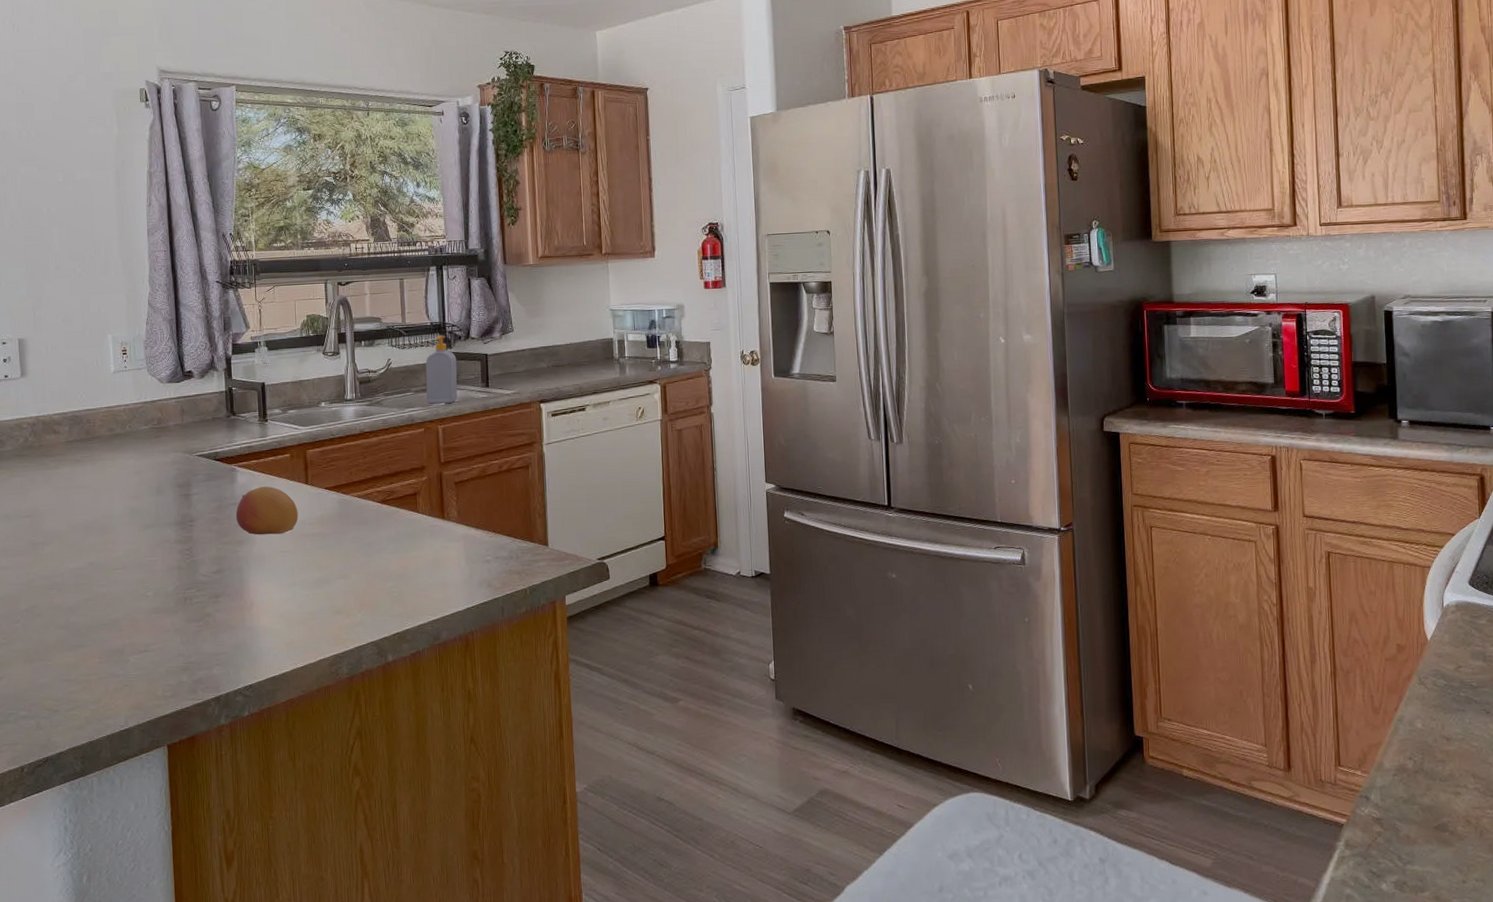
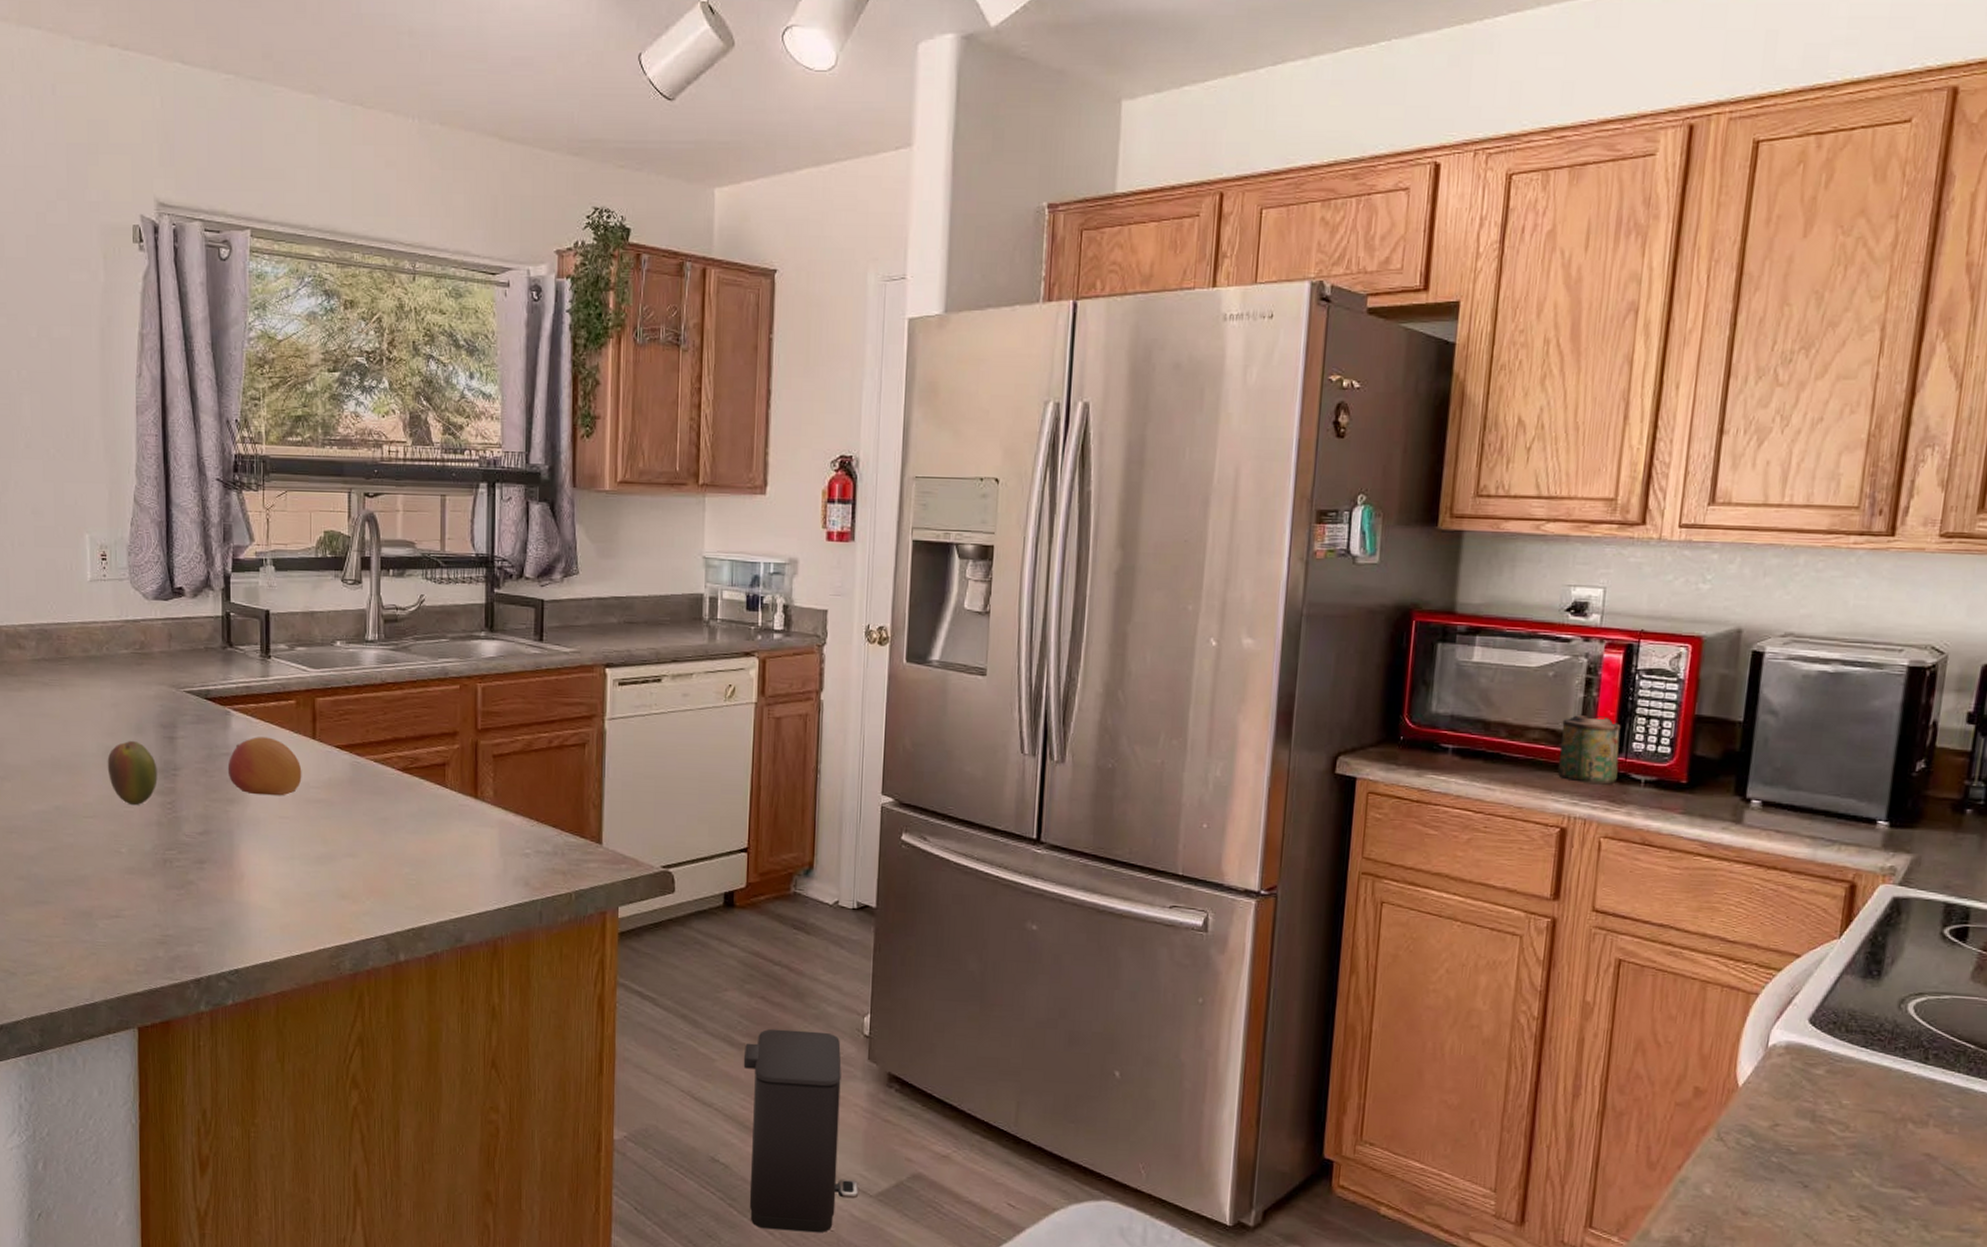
fruit: none [133,500,177,554] -> present [107,740,158,805]
soap bottle: present [425,335,458,404] -> none [465,570,505,657]
pedal bin: none [676,680,779,853] -> present [743,1028,859,1233]
canister: none [1261,369,1305,420] -> present [1557,715,1621,784]

